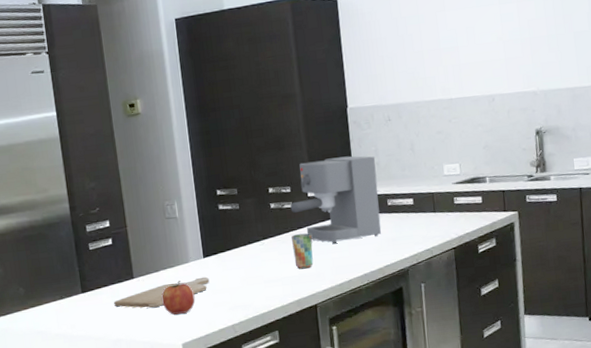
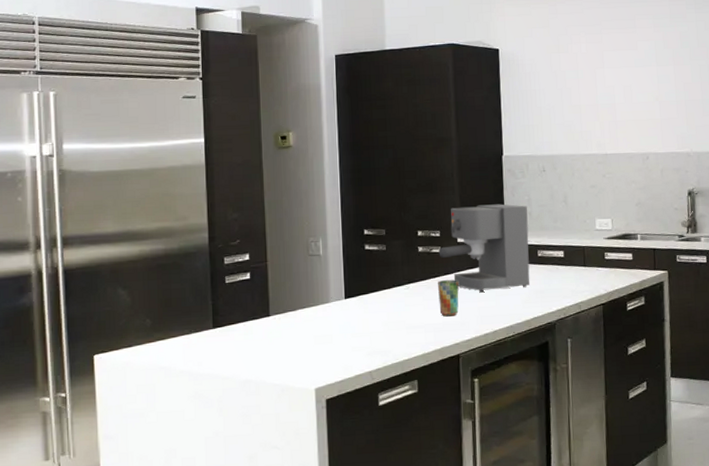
chopping board: present [114,276,210,308] -> none [246,318,349,348]
fruit: present [161,280,195,315] -> none [297,320,333,357]

